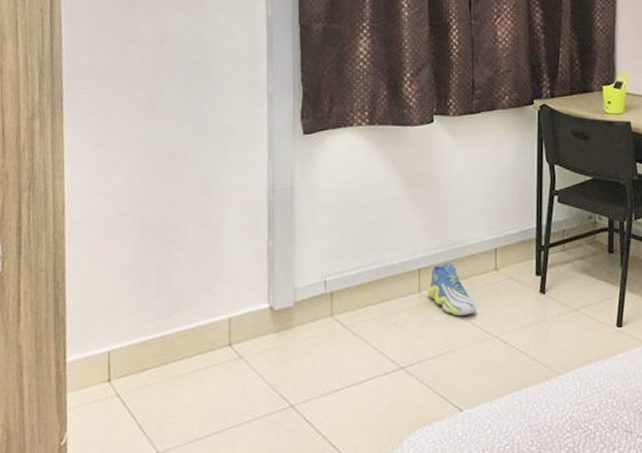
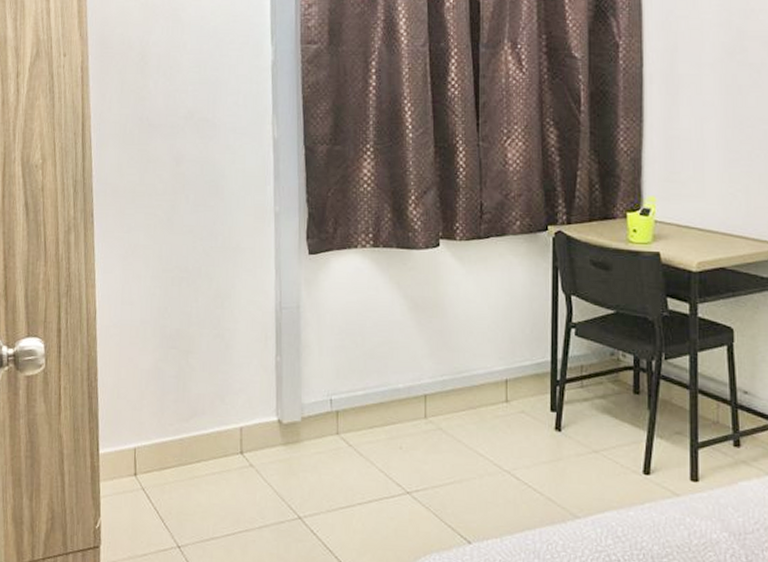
sneaker: present [427,263,477,316] -> none [433,391,486,446]

